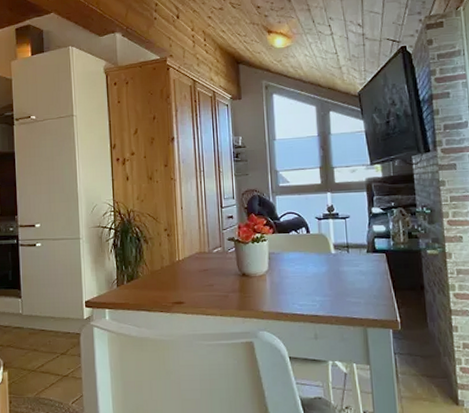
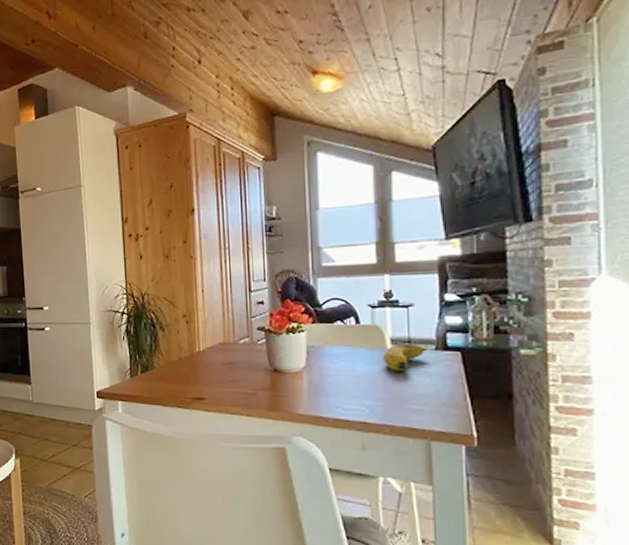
fruit: none [328,248,367,271] -> present [382,343,435,371]

